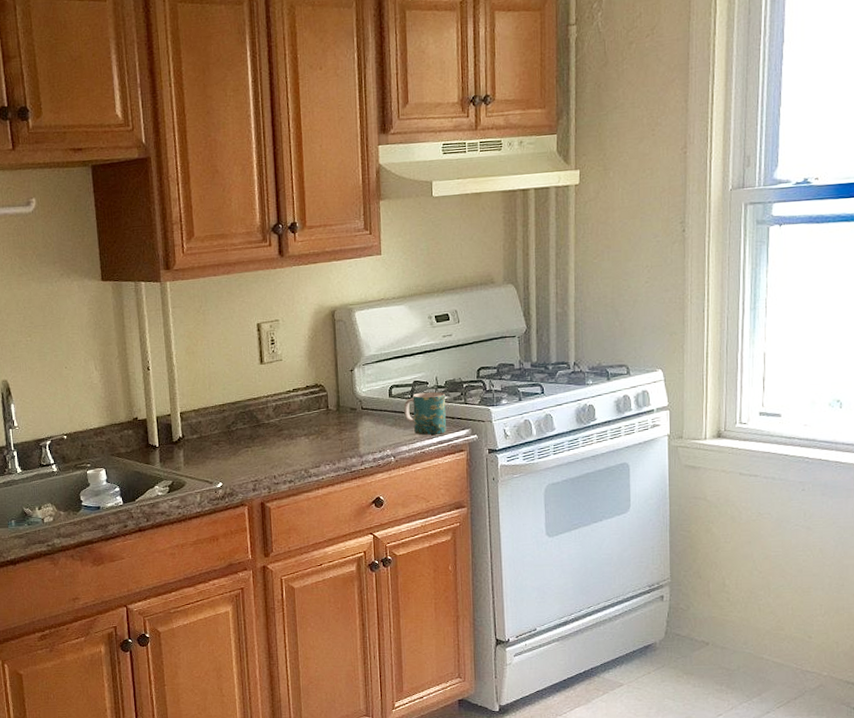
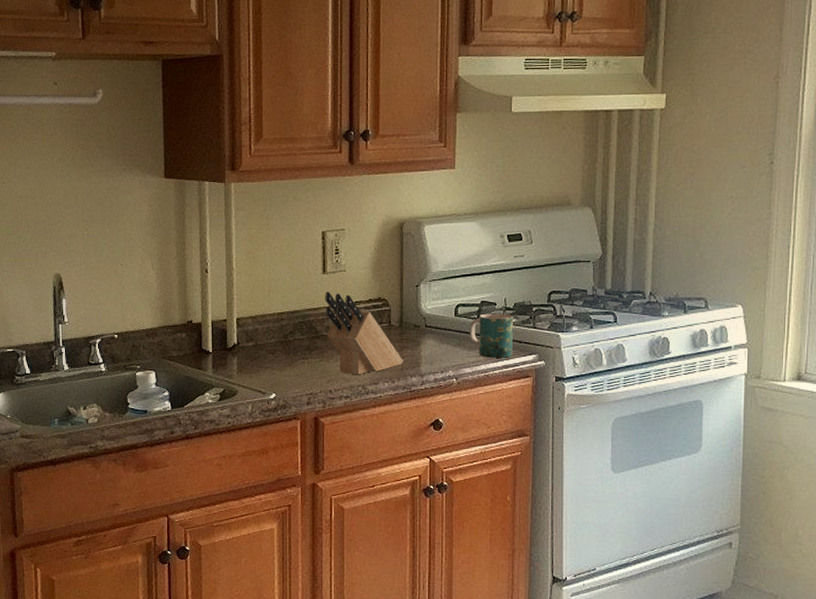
knife block: none [264,380,342,460] -> present [325,291,403,375]

